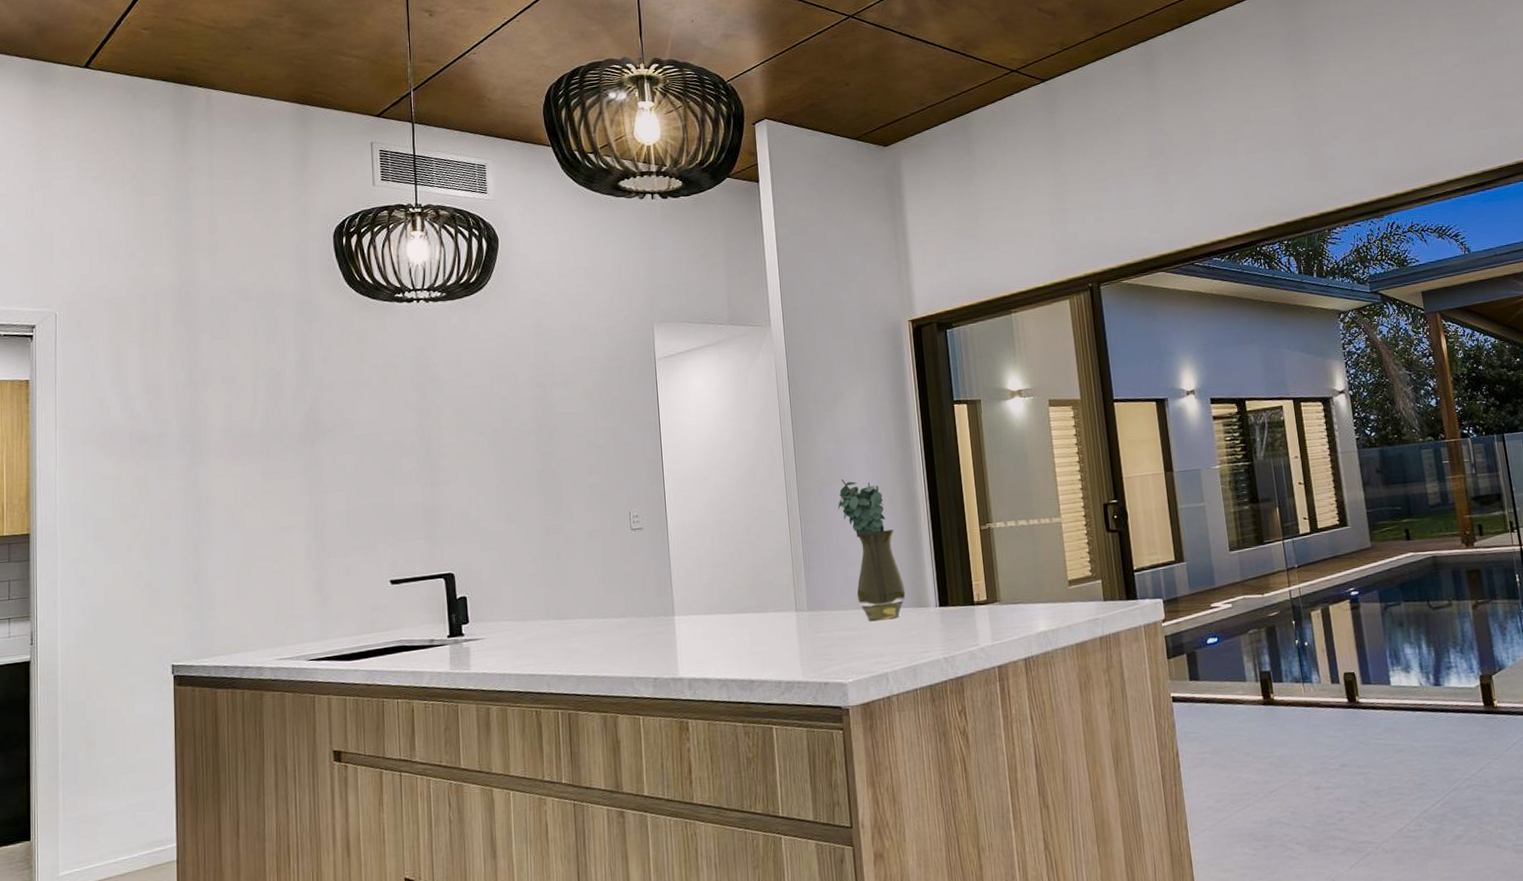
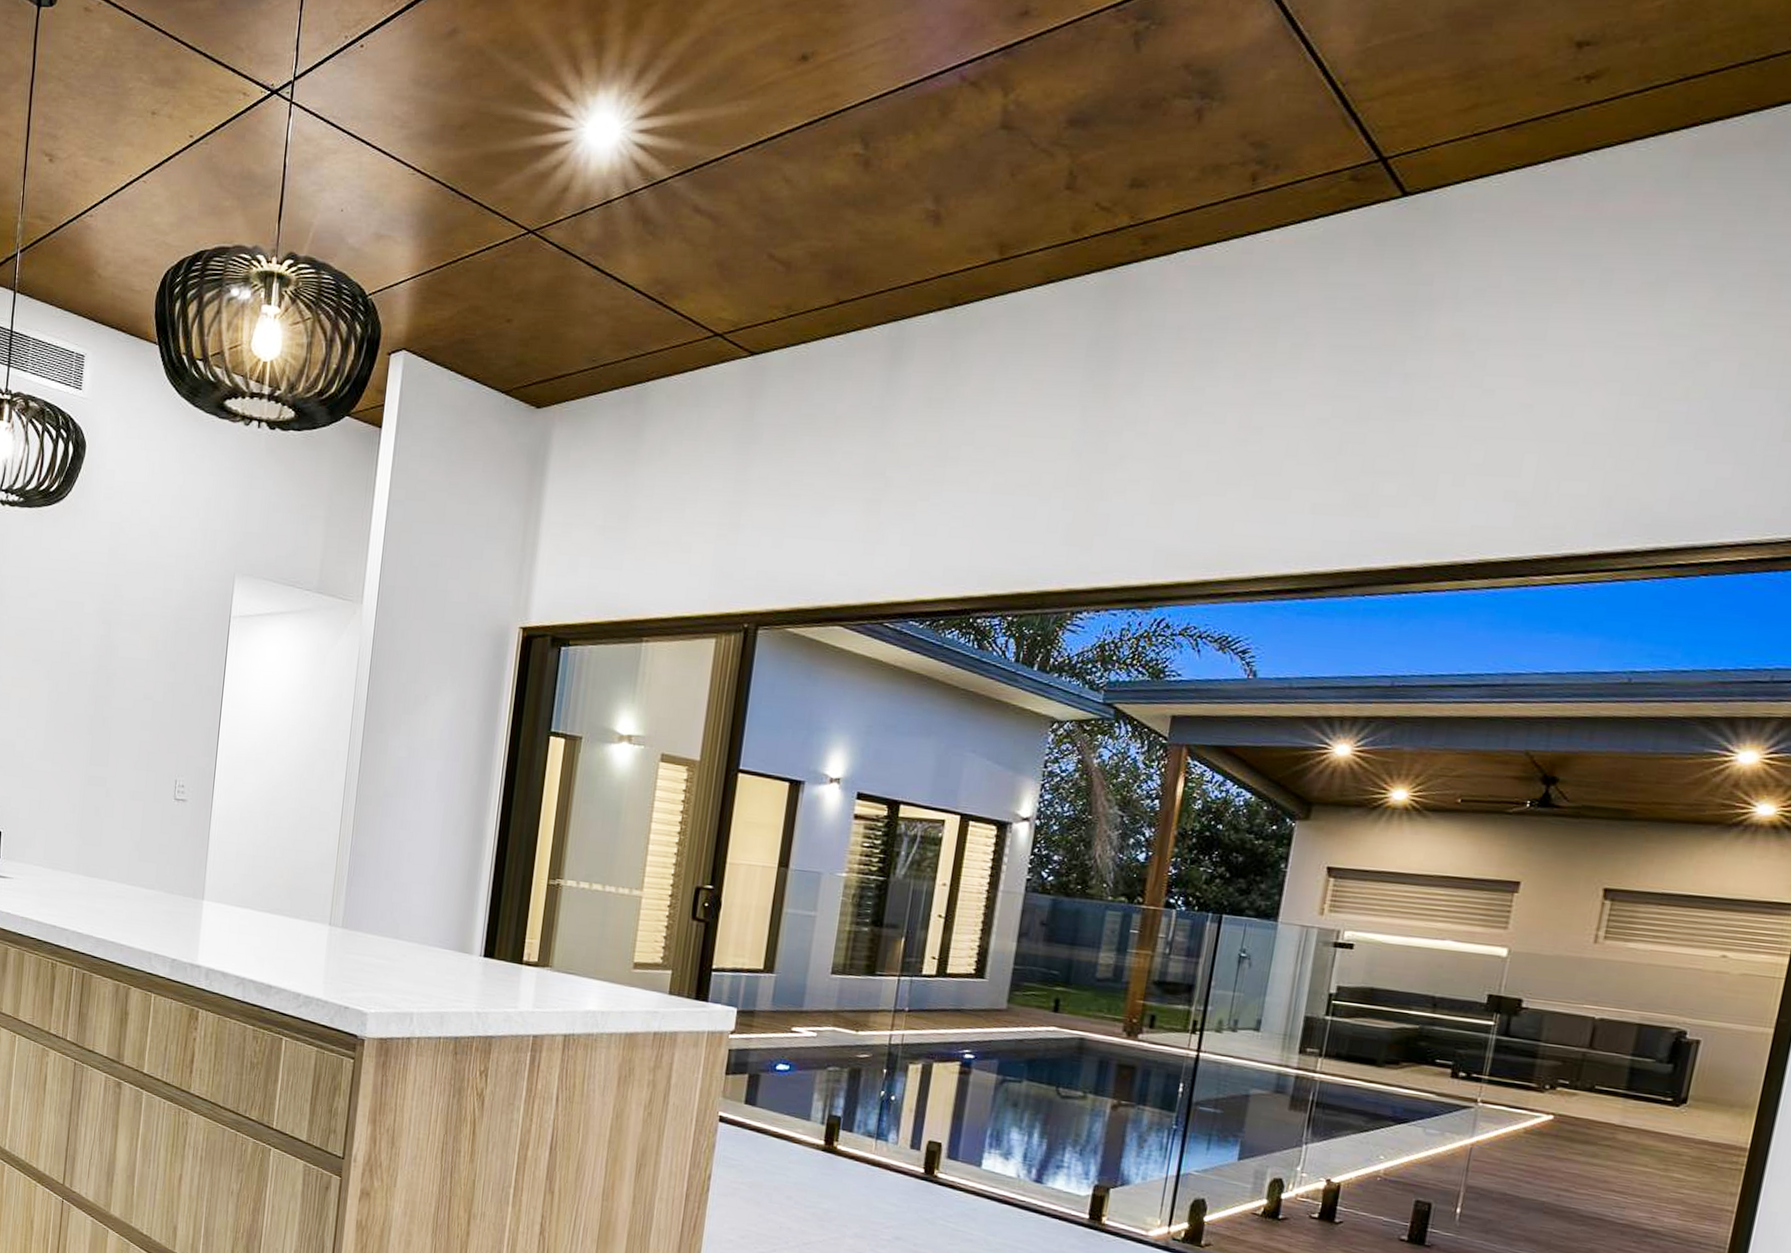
vase: present [838,479,906,622] -> none [396,794,452,958]

